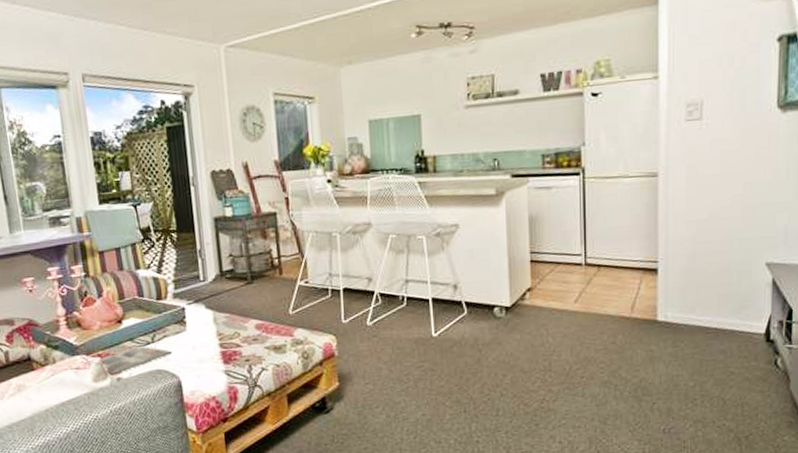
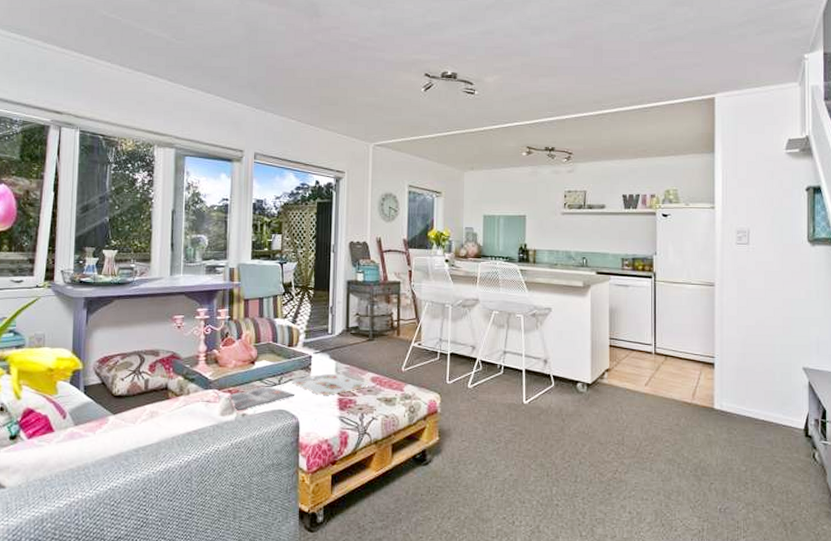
serving tray: none [166,324,251,350] -> present [291,373,366,395]

